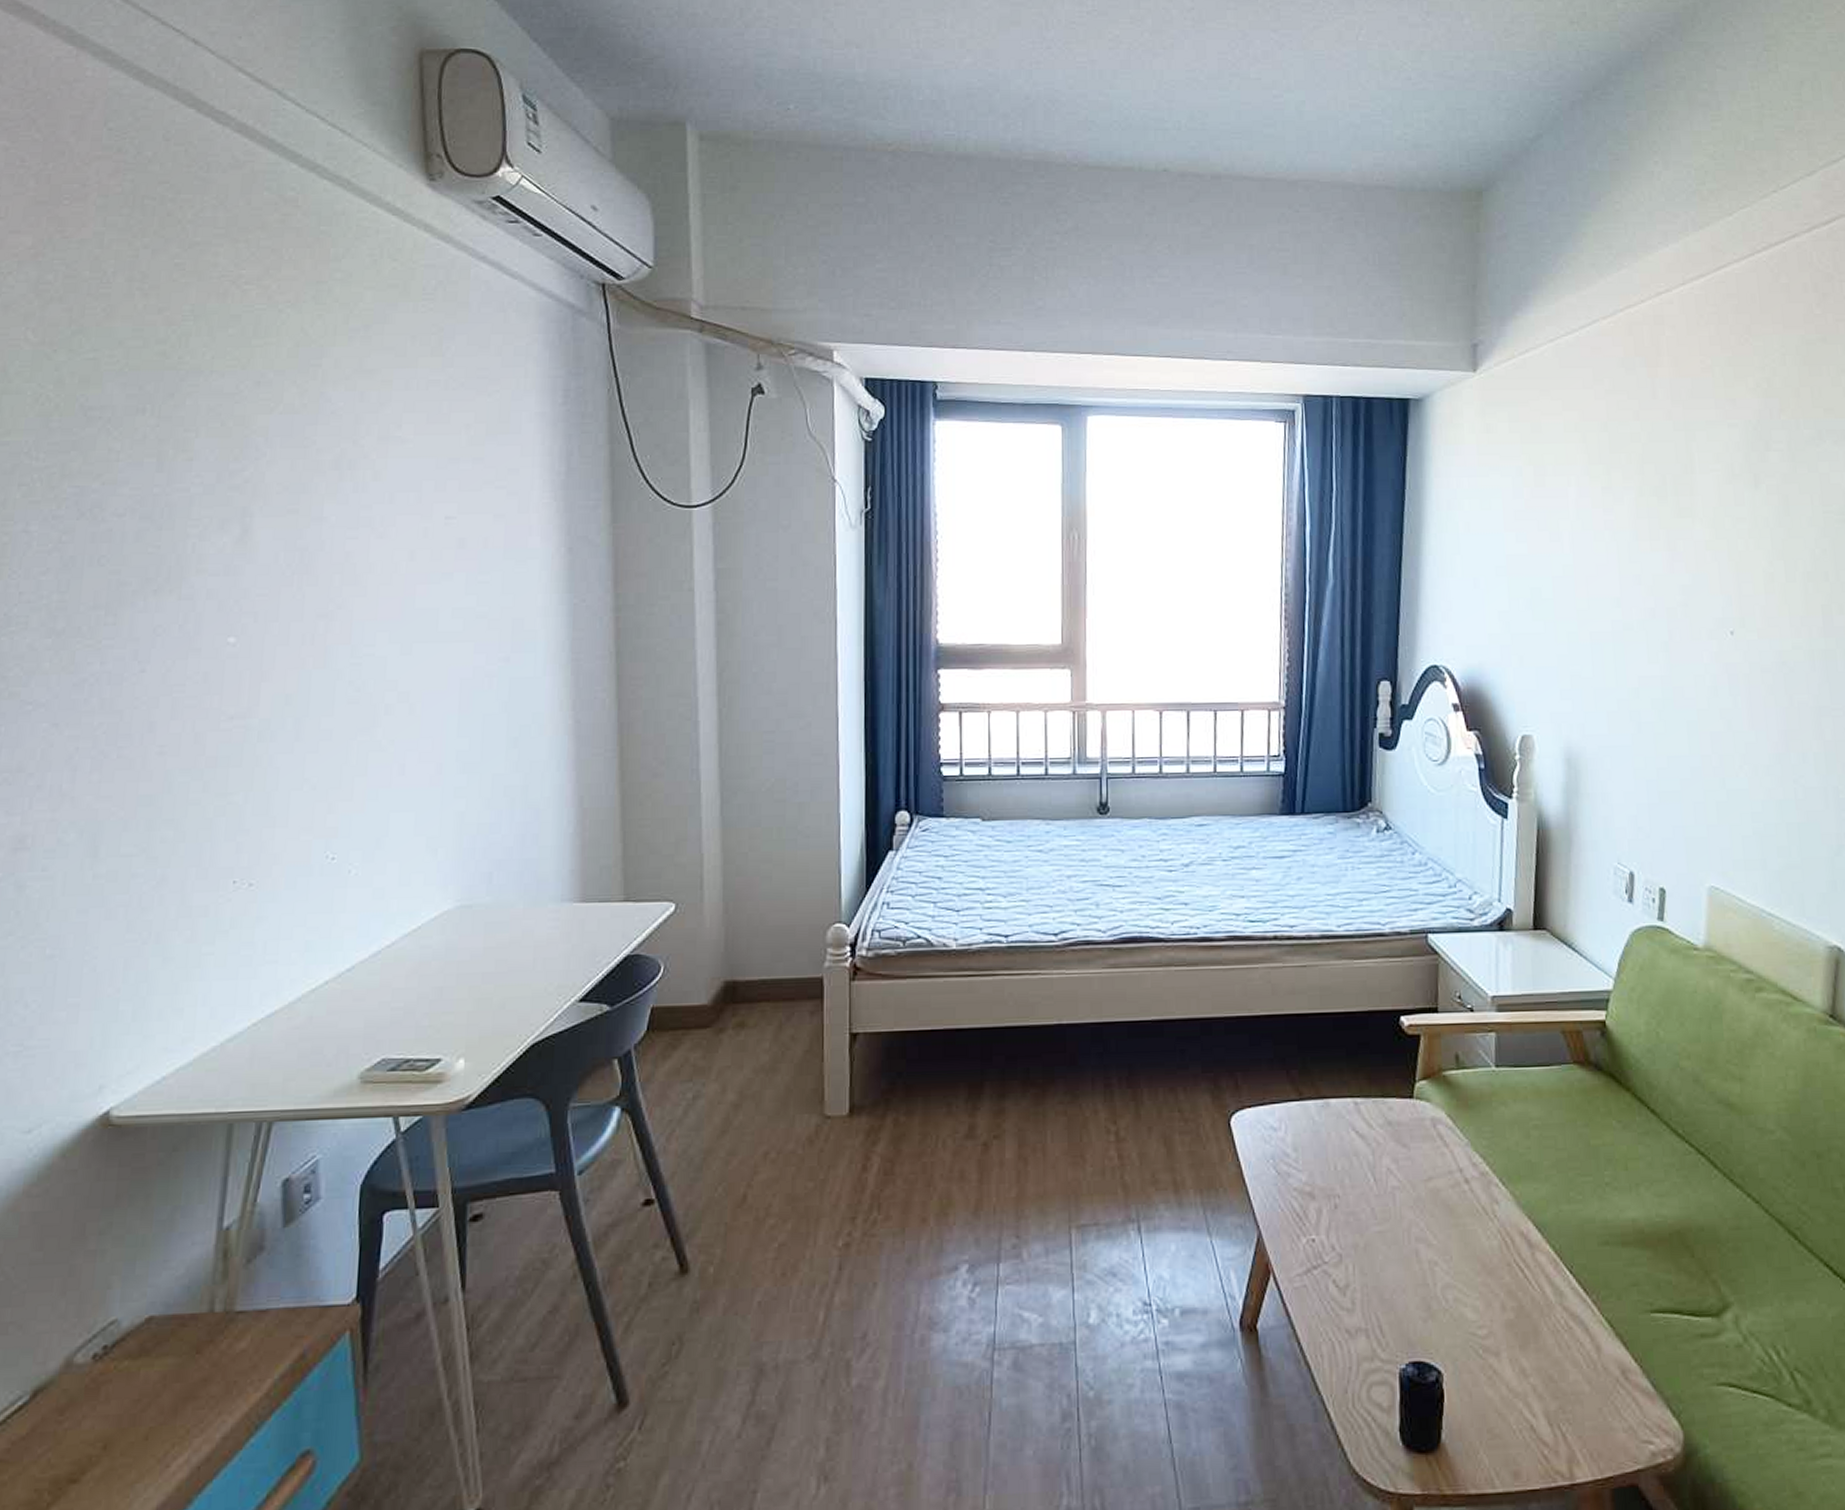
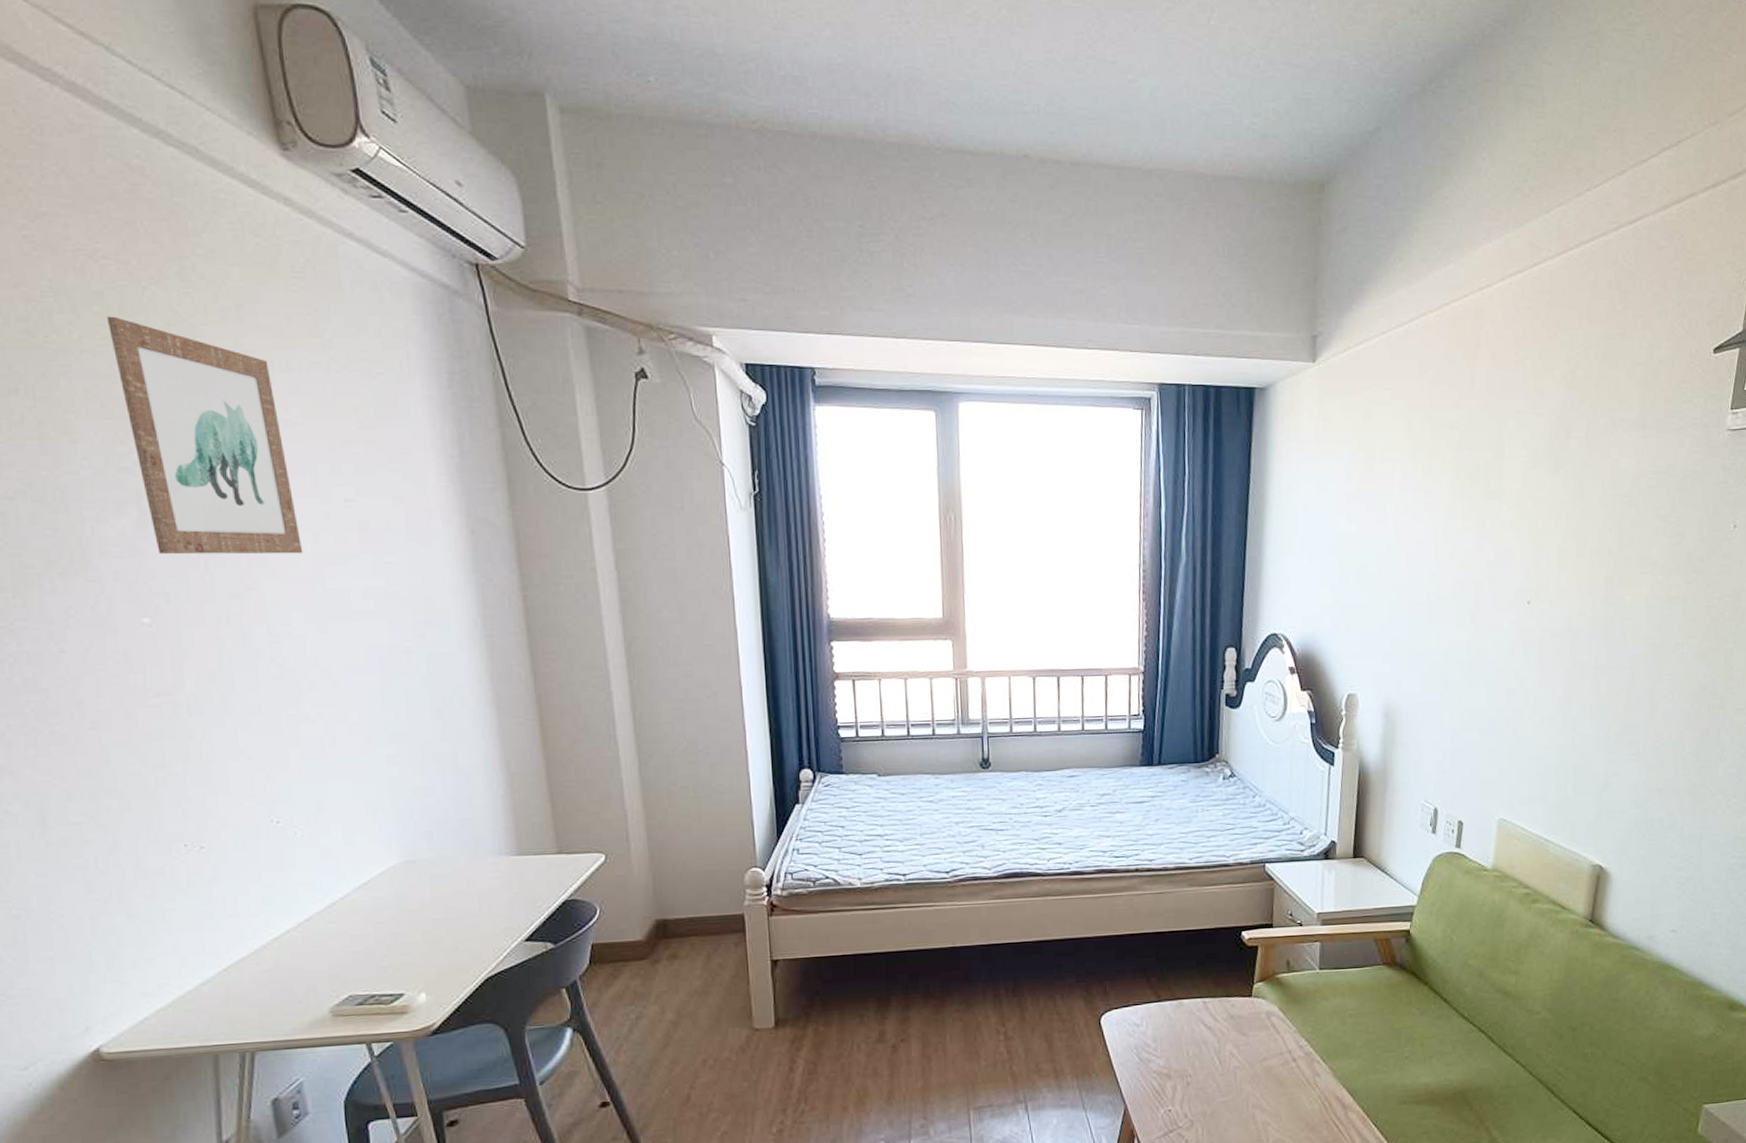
wall art: none [239,338,398,573] -> present [106,316,303,555]

